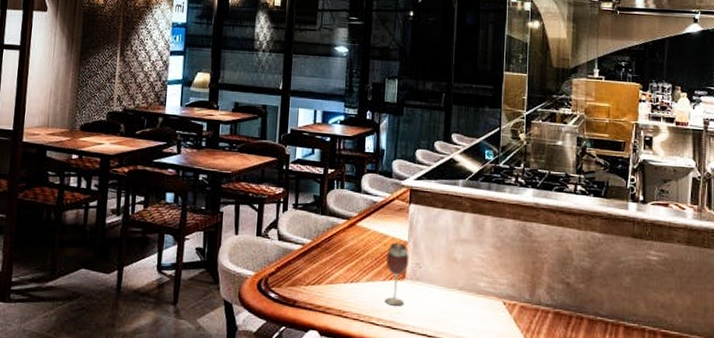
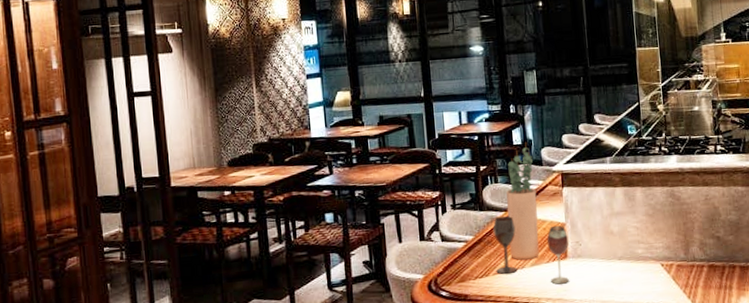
wine glass: none [329,223,356,286] -> present [492,216,518,274]
vase: none [346,150,384,274] -> present [506,141,539,260]

